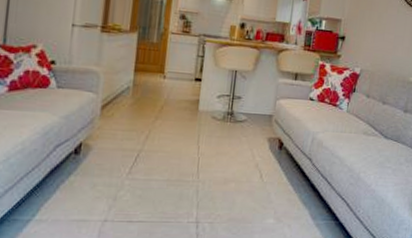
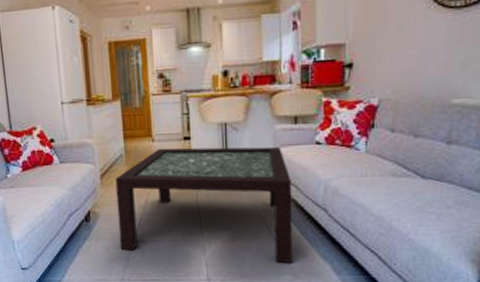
coffee table: none [109,85,286,207] -> present [115,146,293,263]

